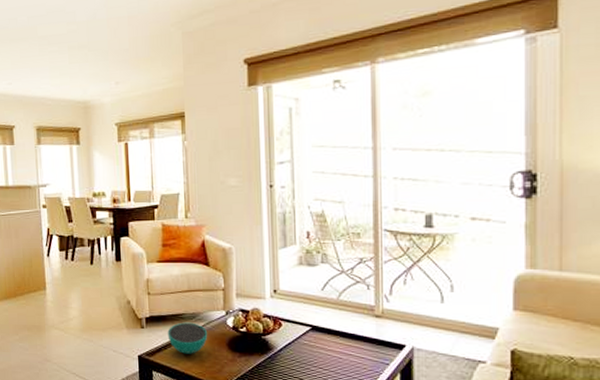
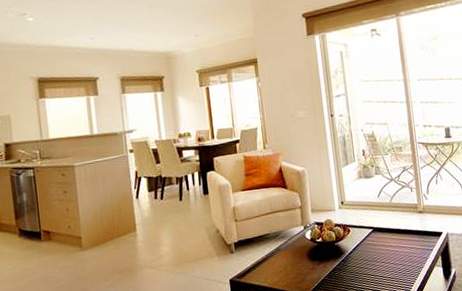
bowl: present [167,322,208,354] -> none [255,240,291,271]

